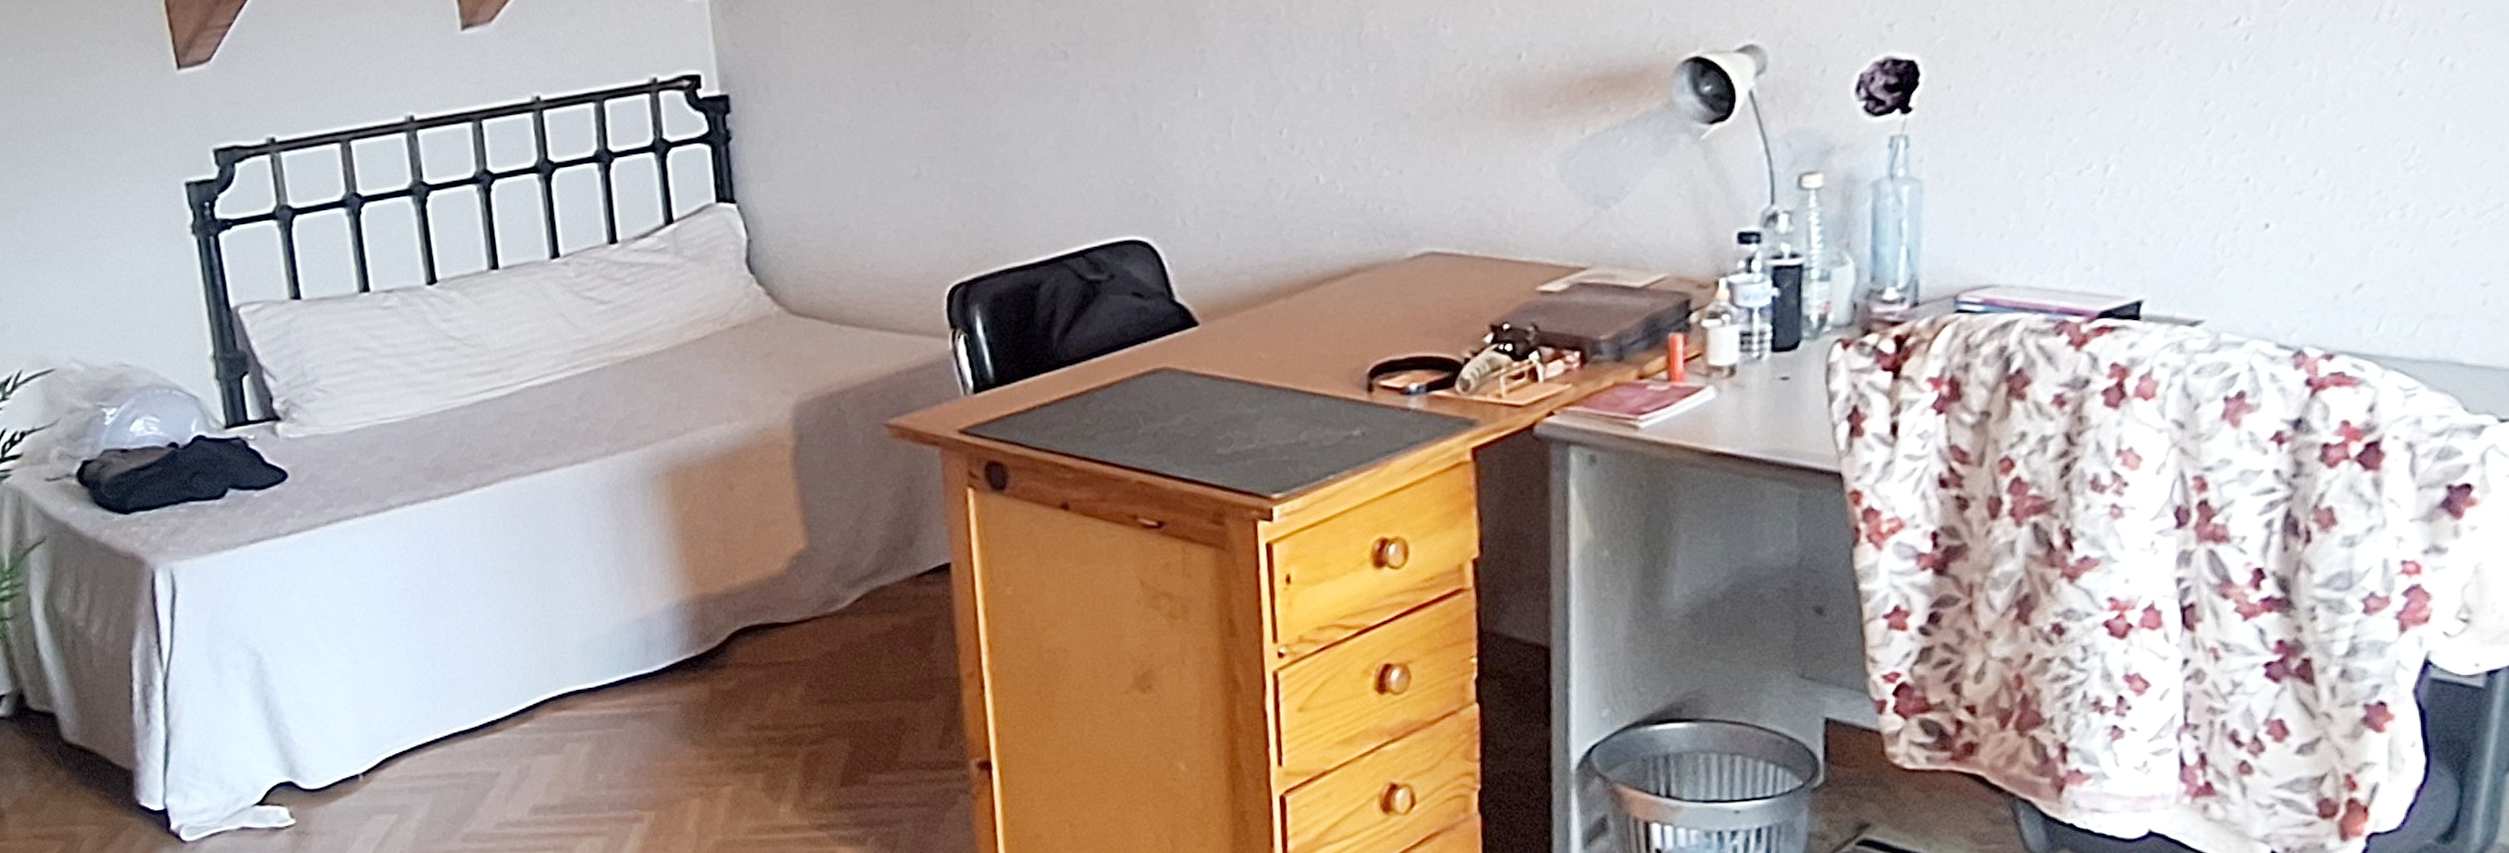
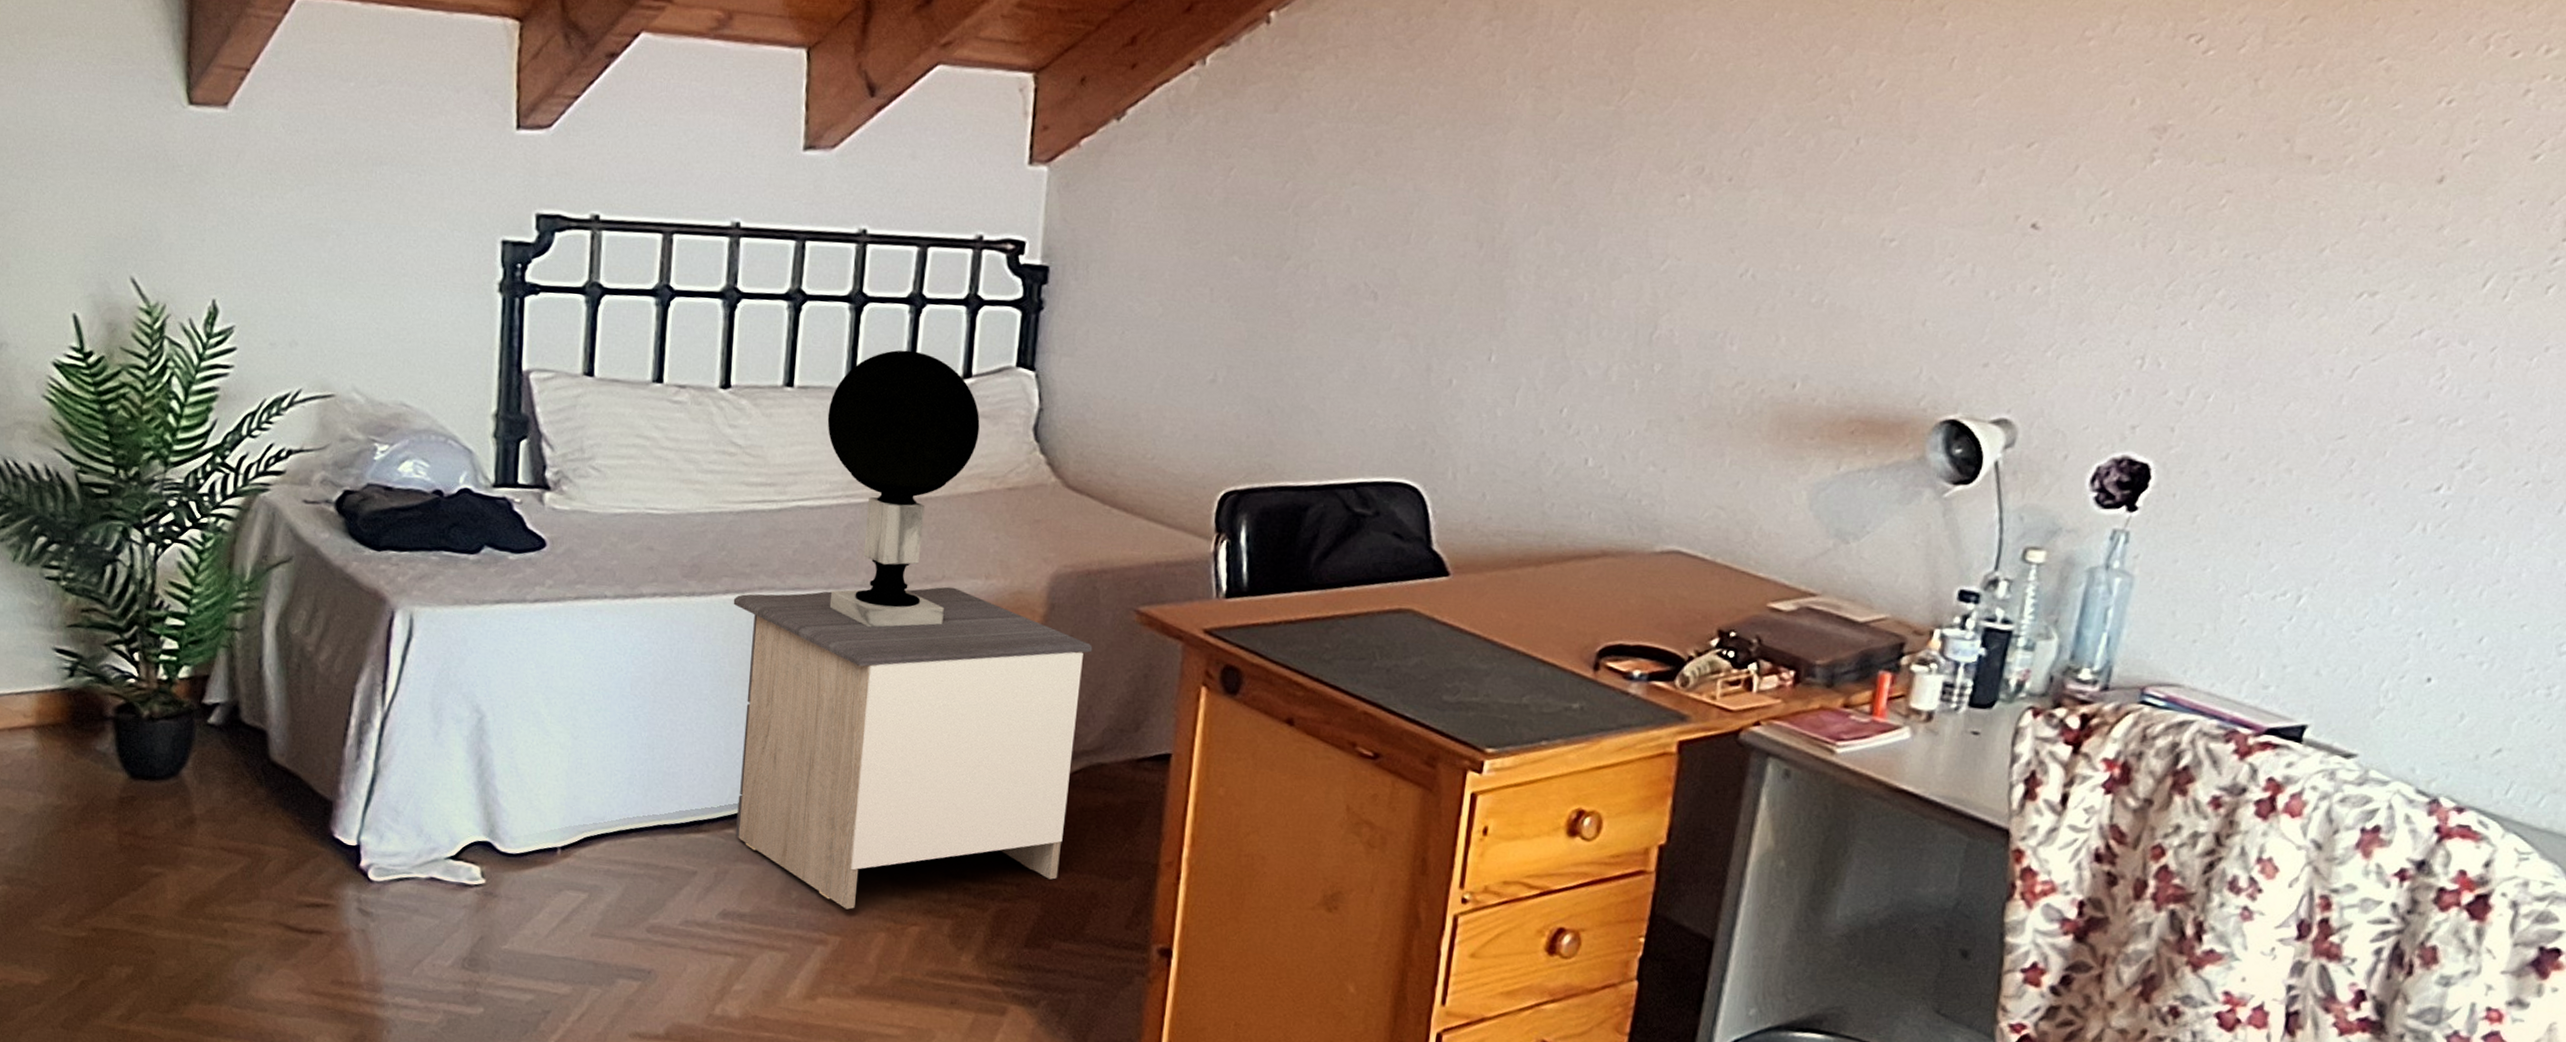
nightstand: none [482,437,861,782] -> present [733,586,1093,910]
table lamp: none [537,208,694,495] -> present [827,350,980,628]

